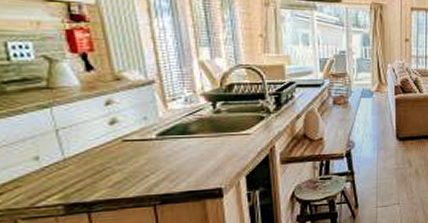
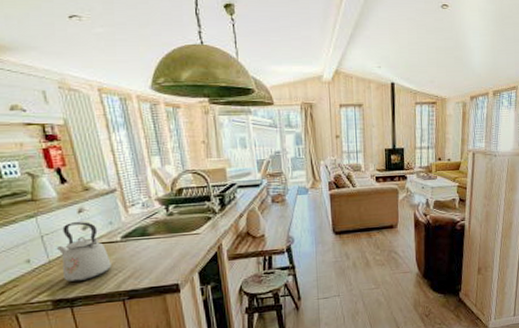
kettle: none [74,116,142,184] -> present [56,222,111,282]

